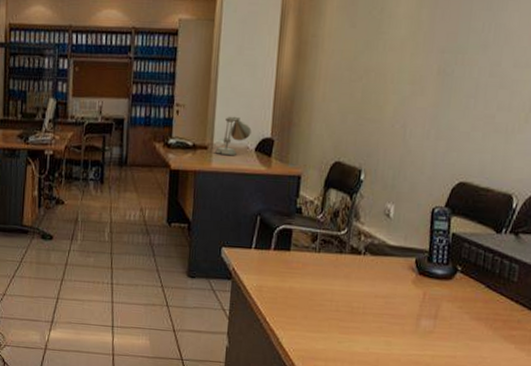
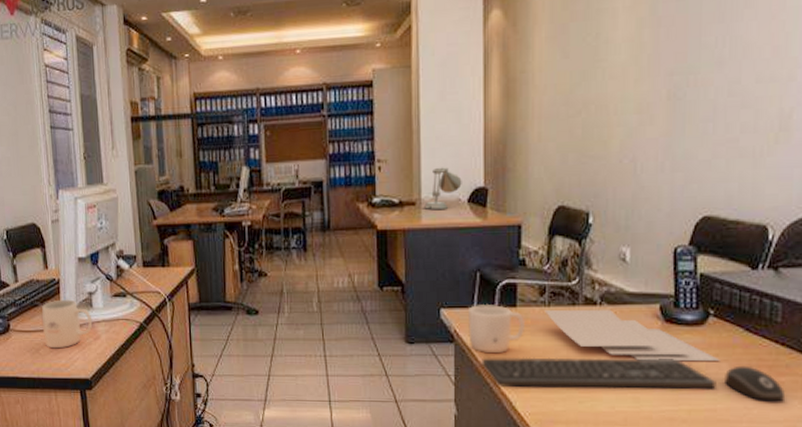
mug: none [245,246,296,293] -> present [467,303,525,354]
computer keyboard: none [253,296,458,337] -> present [480,357,716,389]
papers: none [314,255,463,313] -> present [544,309,720,362]
computer mouse: none [464,318,516,353] -> present [723,365,786,402]

